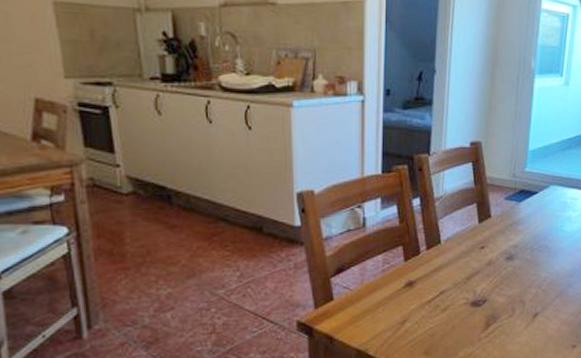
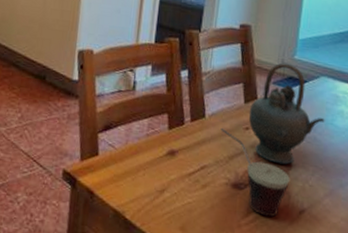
cup: none [457,250,524,326] -> present [220,127,290,218]
teapot: none [483,177,555,276] -> present [248,62,325,165]

